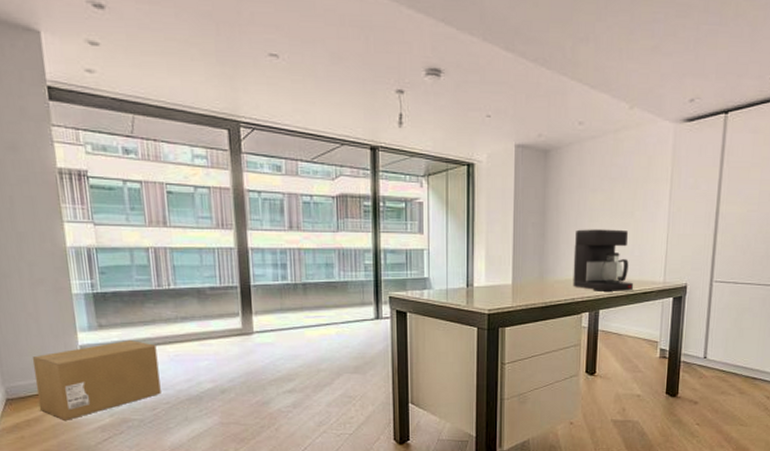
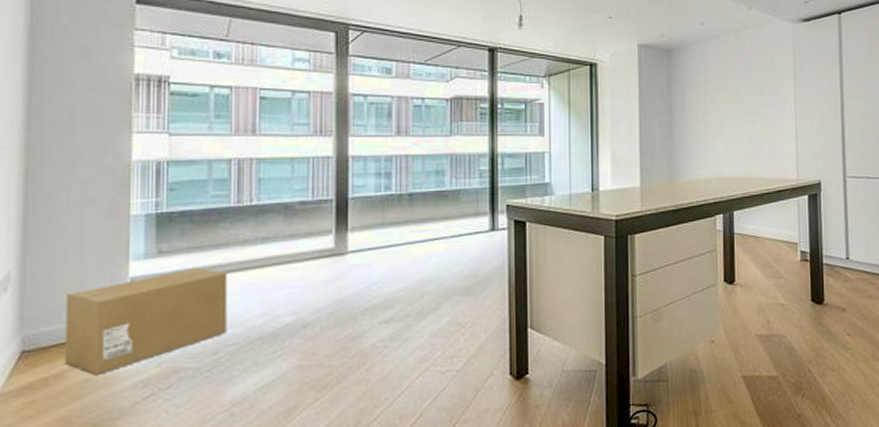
coffee maker: present [573,229,634,291] -> none [703,126,767,191]

